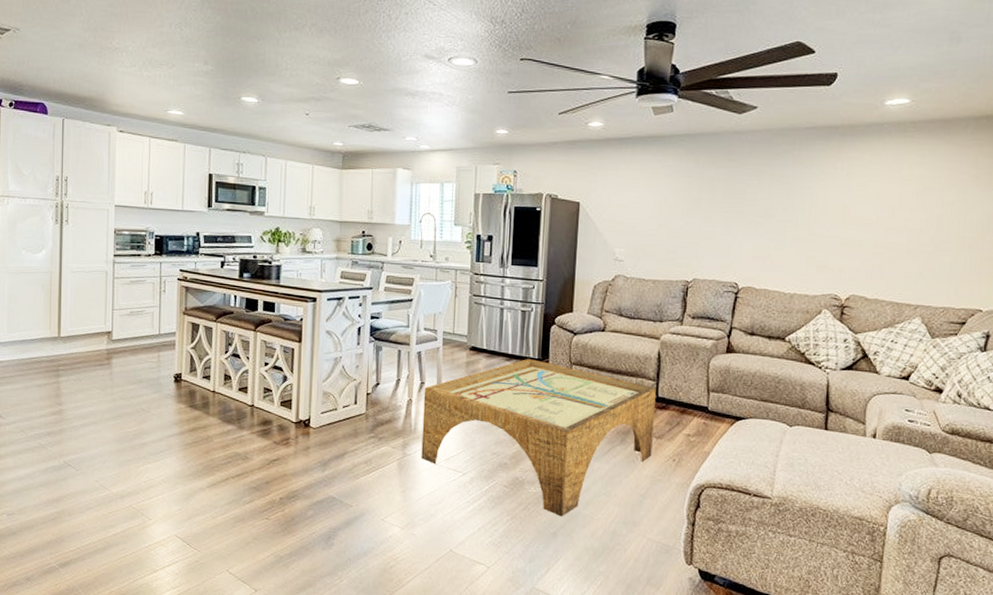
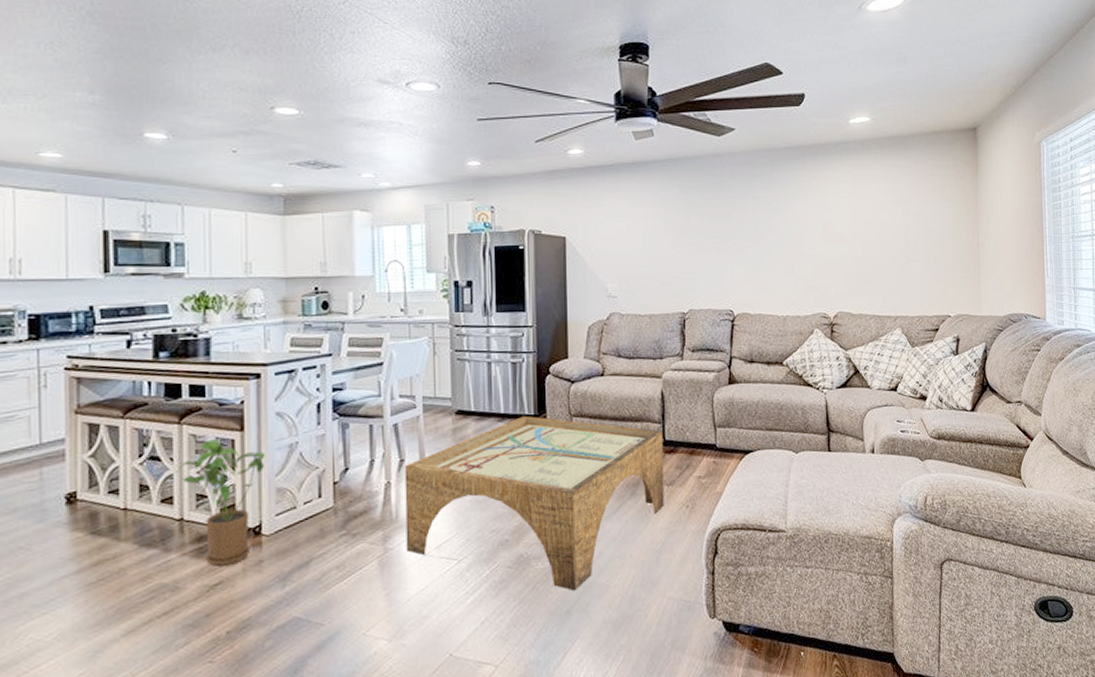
house plant: none [250,346,316,447] -> present [175,439,265,566]

